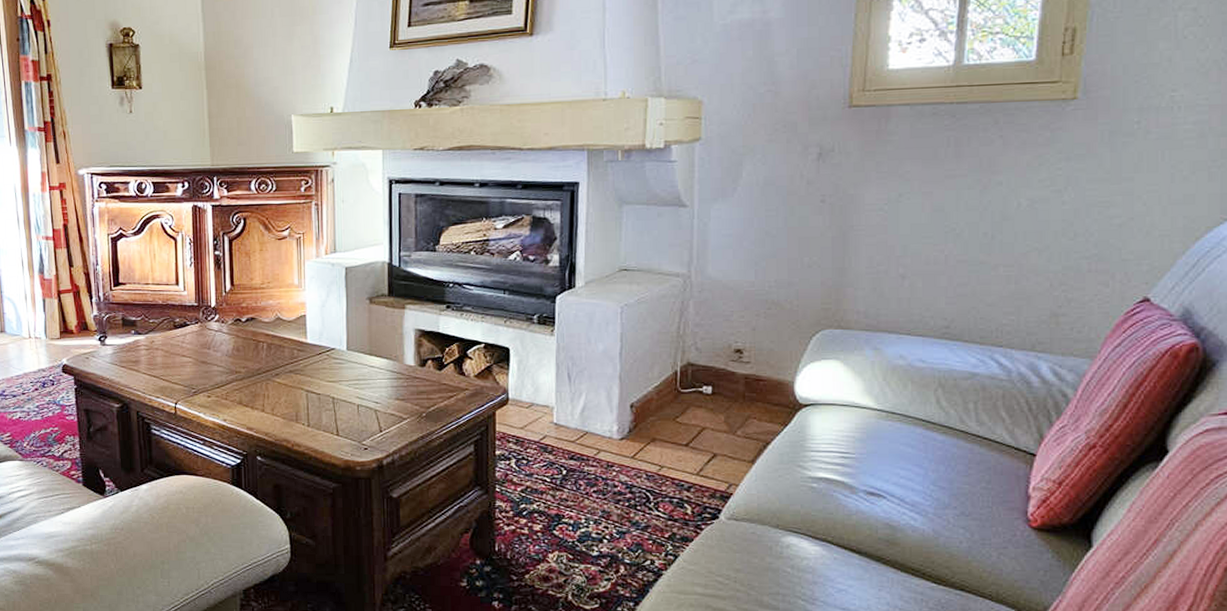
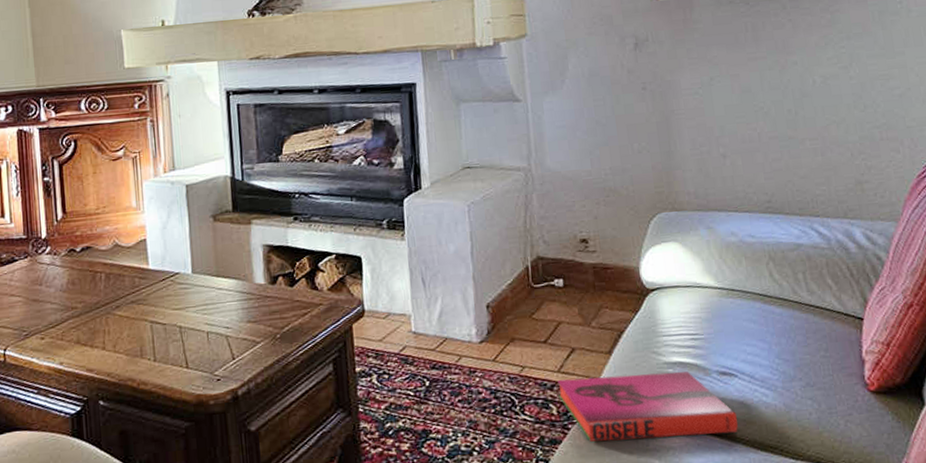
hardback book: none [694,483,879,551] -> present [558,371,738,442]

